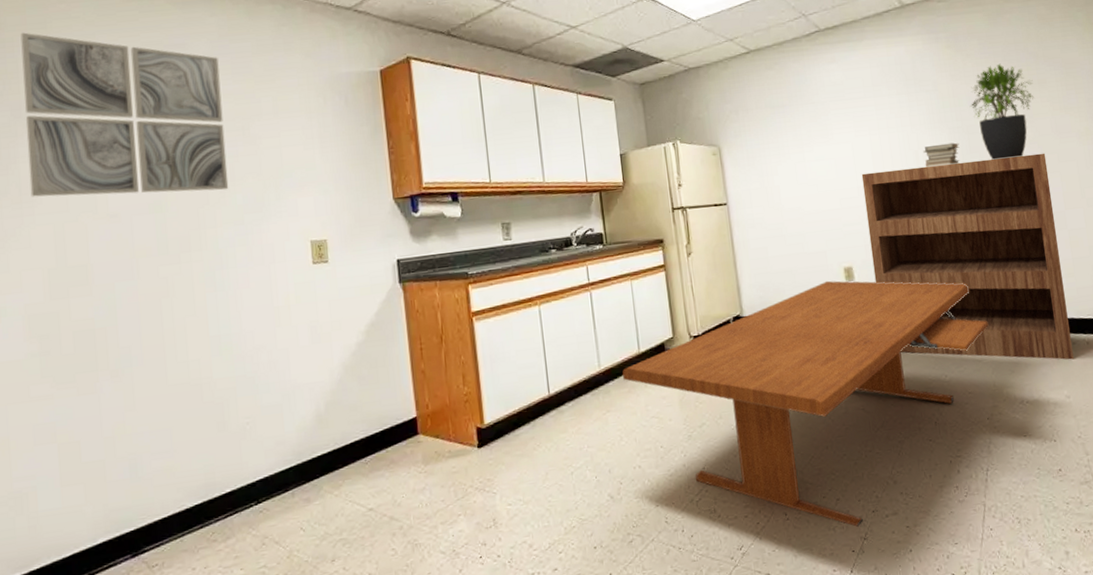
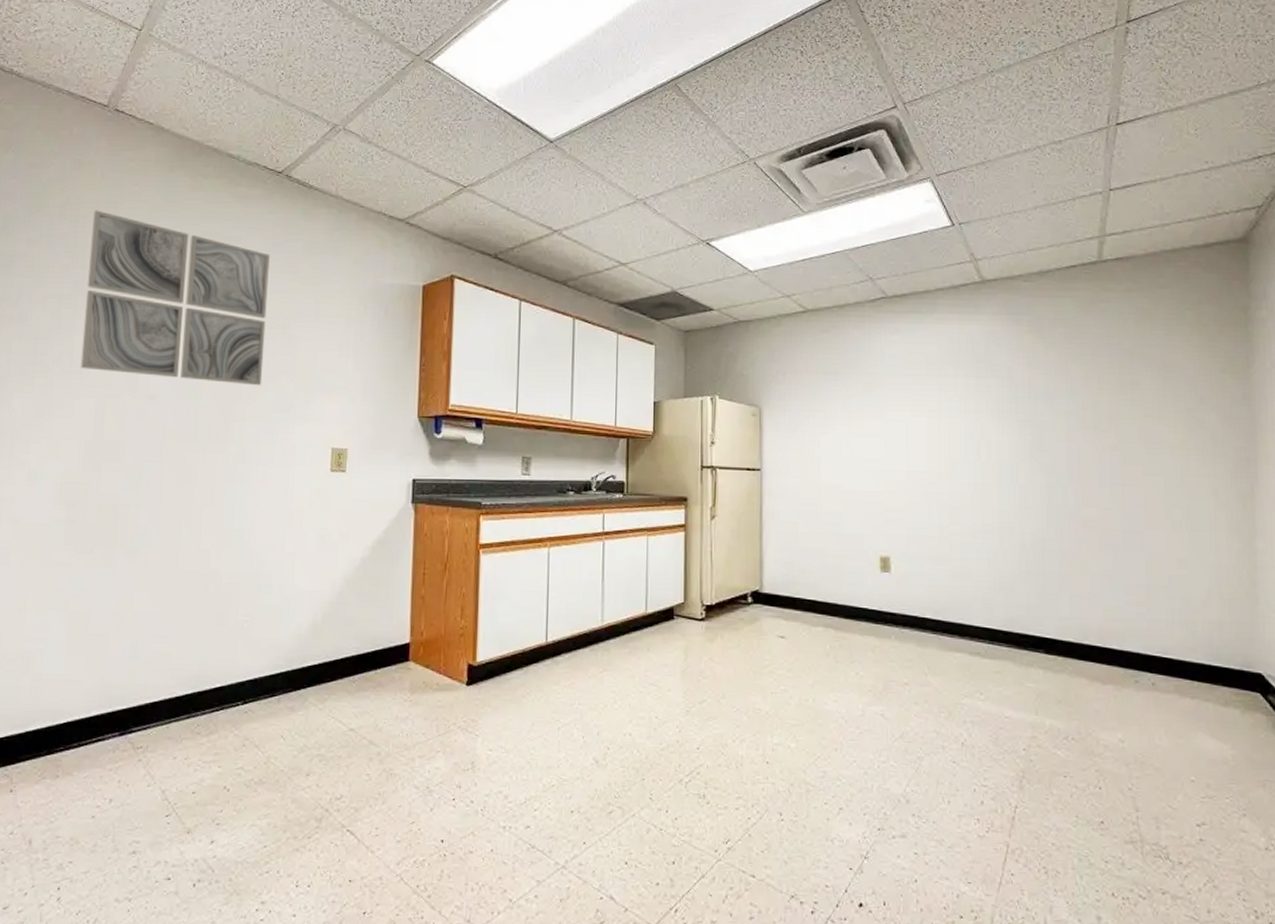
table: present [622,280,989,527] -> none [626,568,1038,843]
bookshelf: present [861,153,1074,360] -> none [913,457,1134,700]
book stack: present [923,142,960,167] -> none [986,436,1029,461]
potted plant: present [970,63,1034,160] -> none [1047,357,1124,463]

